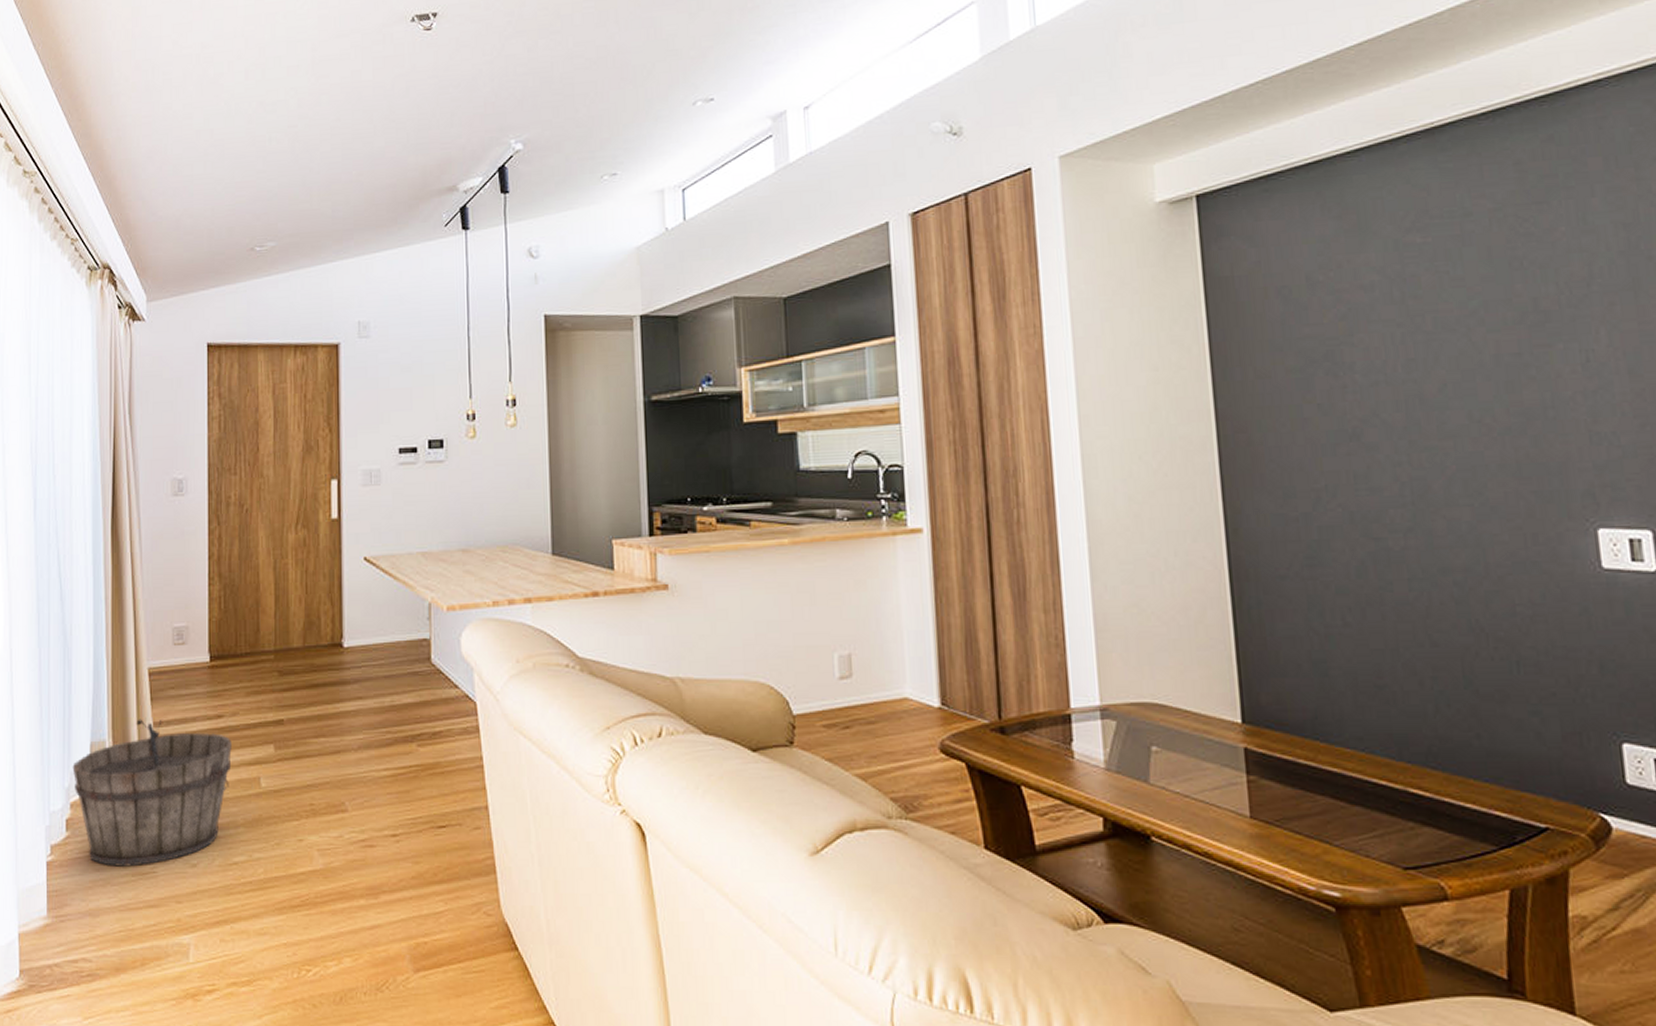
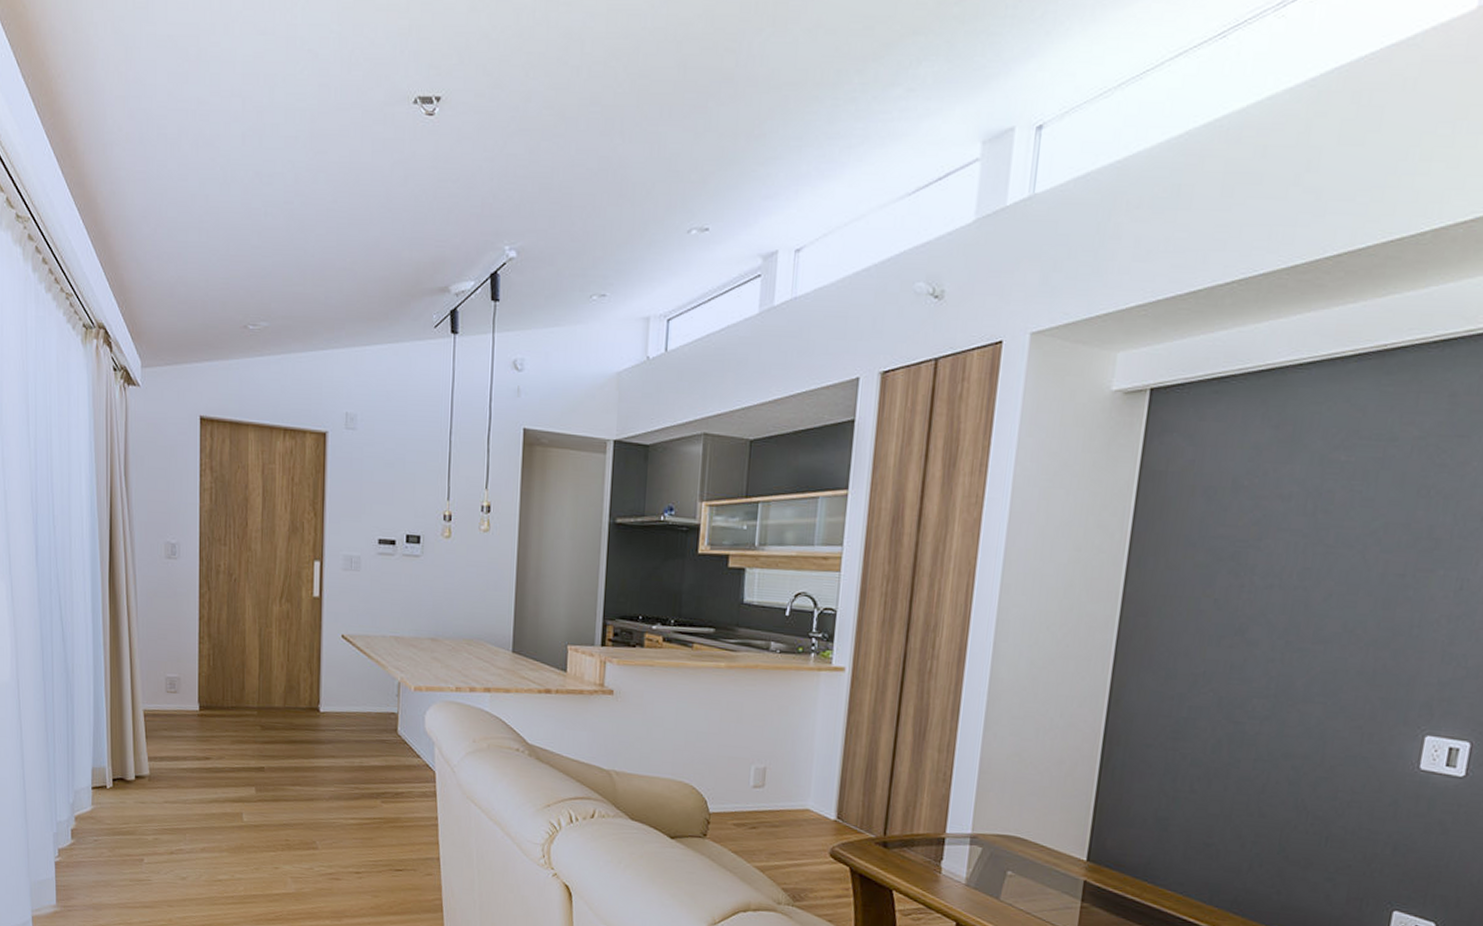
wooden bucket: present [72,719,232,867] -> none [76,752,218,874]

